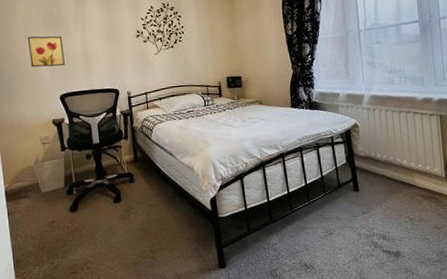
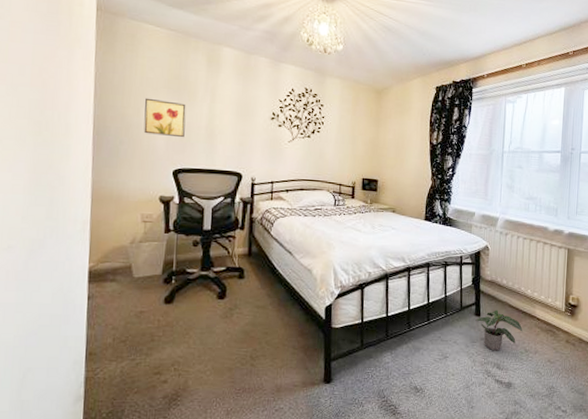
potted plant: none [355,183,404,223] -> present [475,310,523,351]

